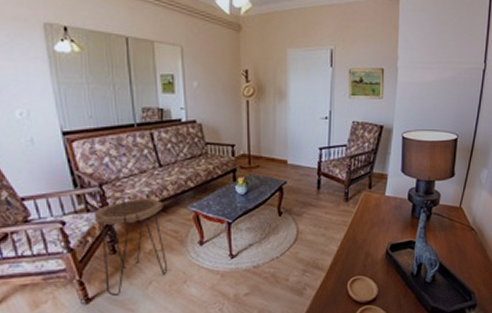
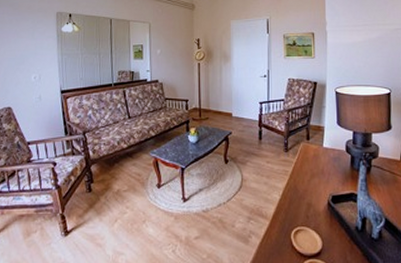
side table: present [93,198,168,297] -> none [77,144,131,231]

